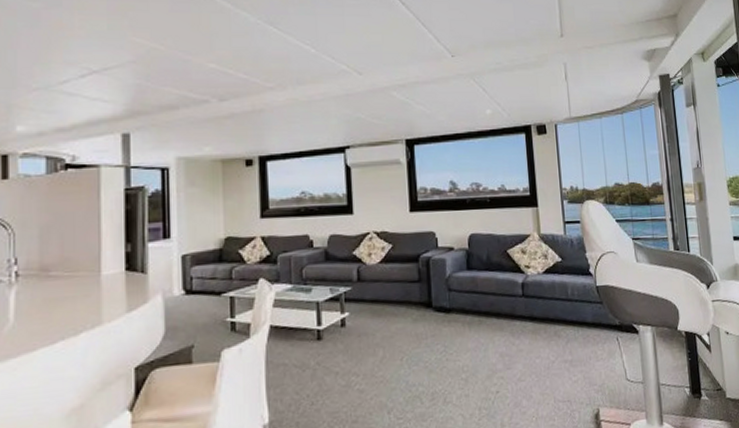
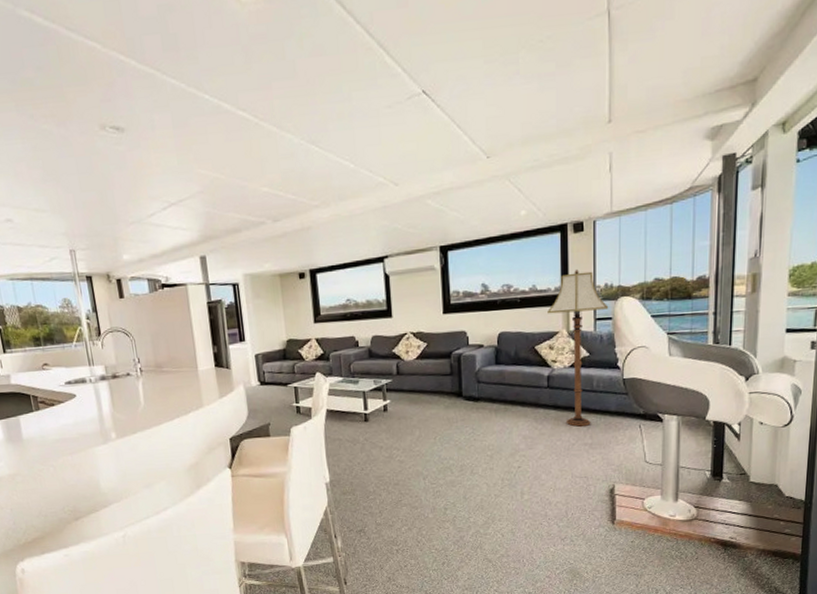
floor lamp: none [518,171,576,341] -> present [548,270,609,427]

